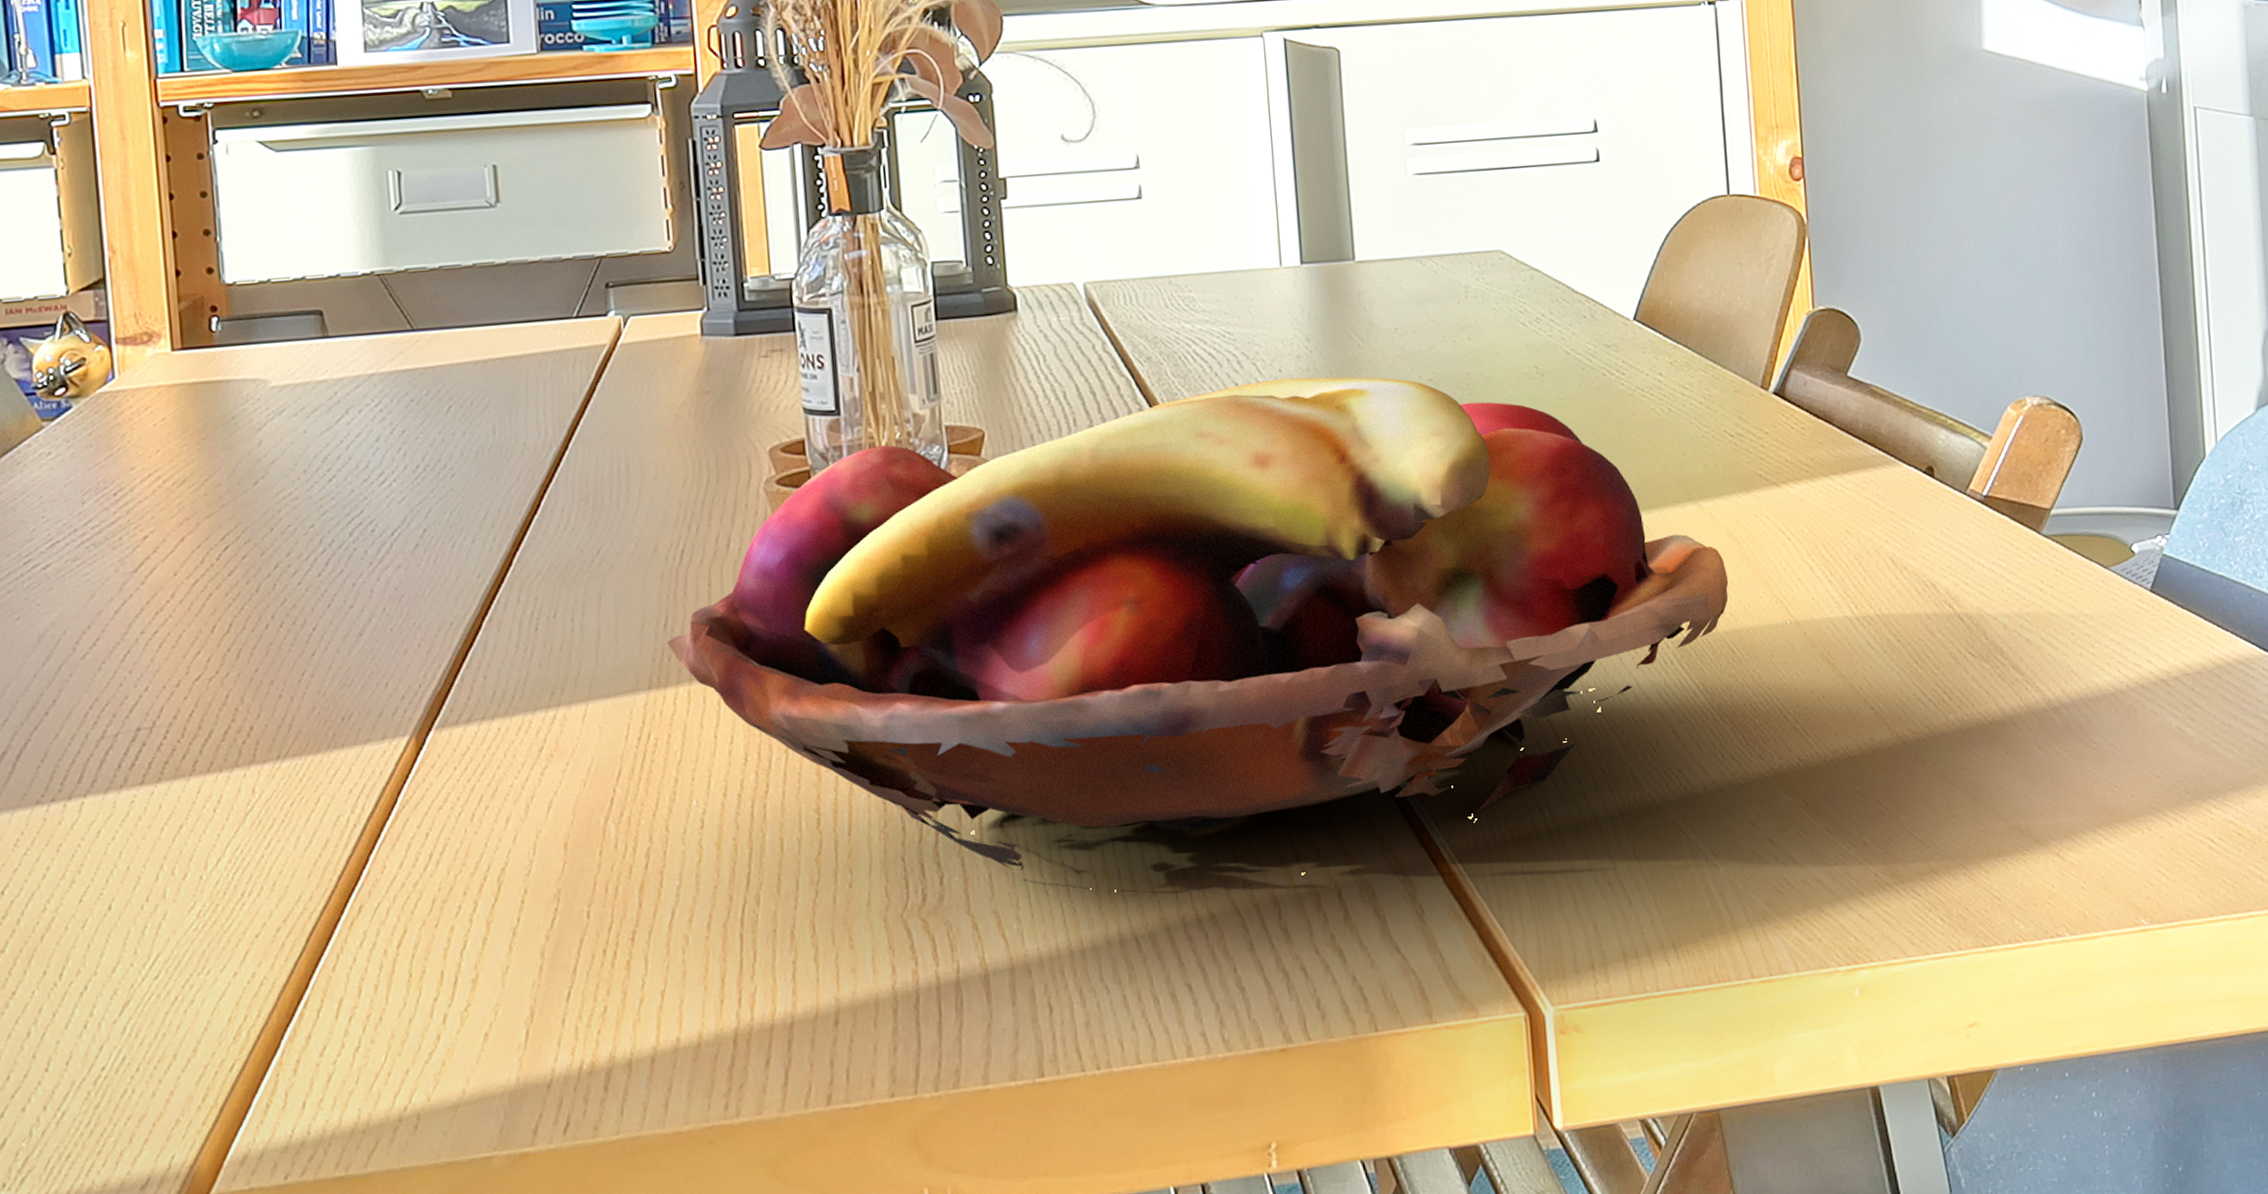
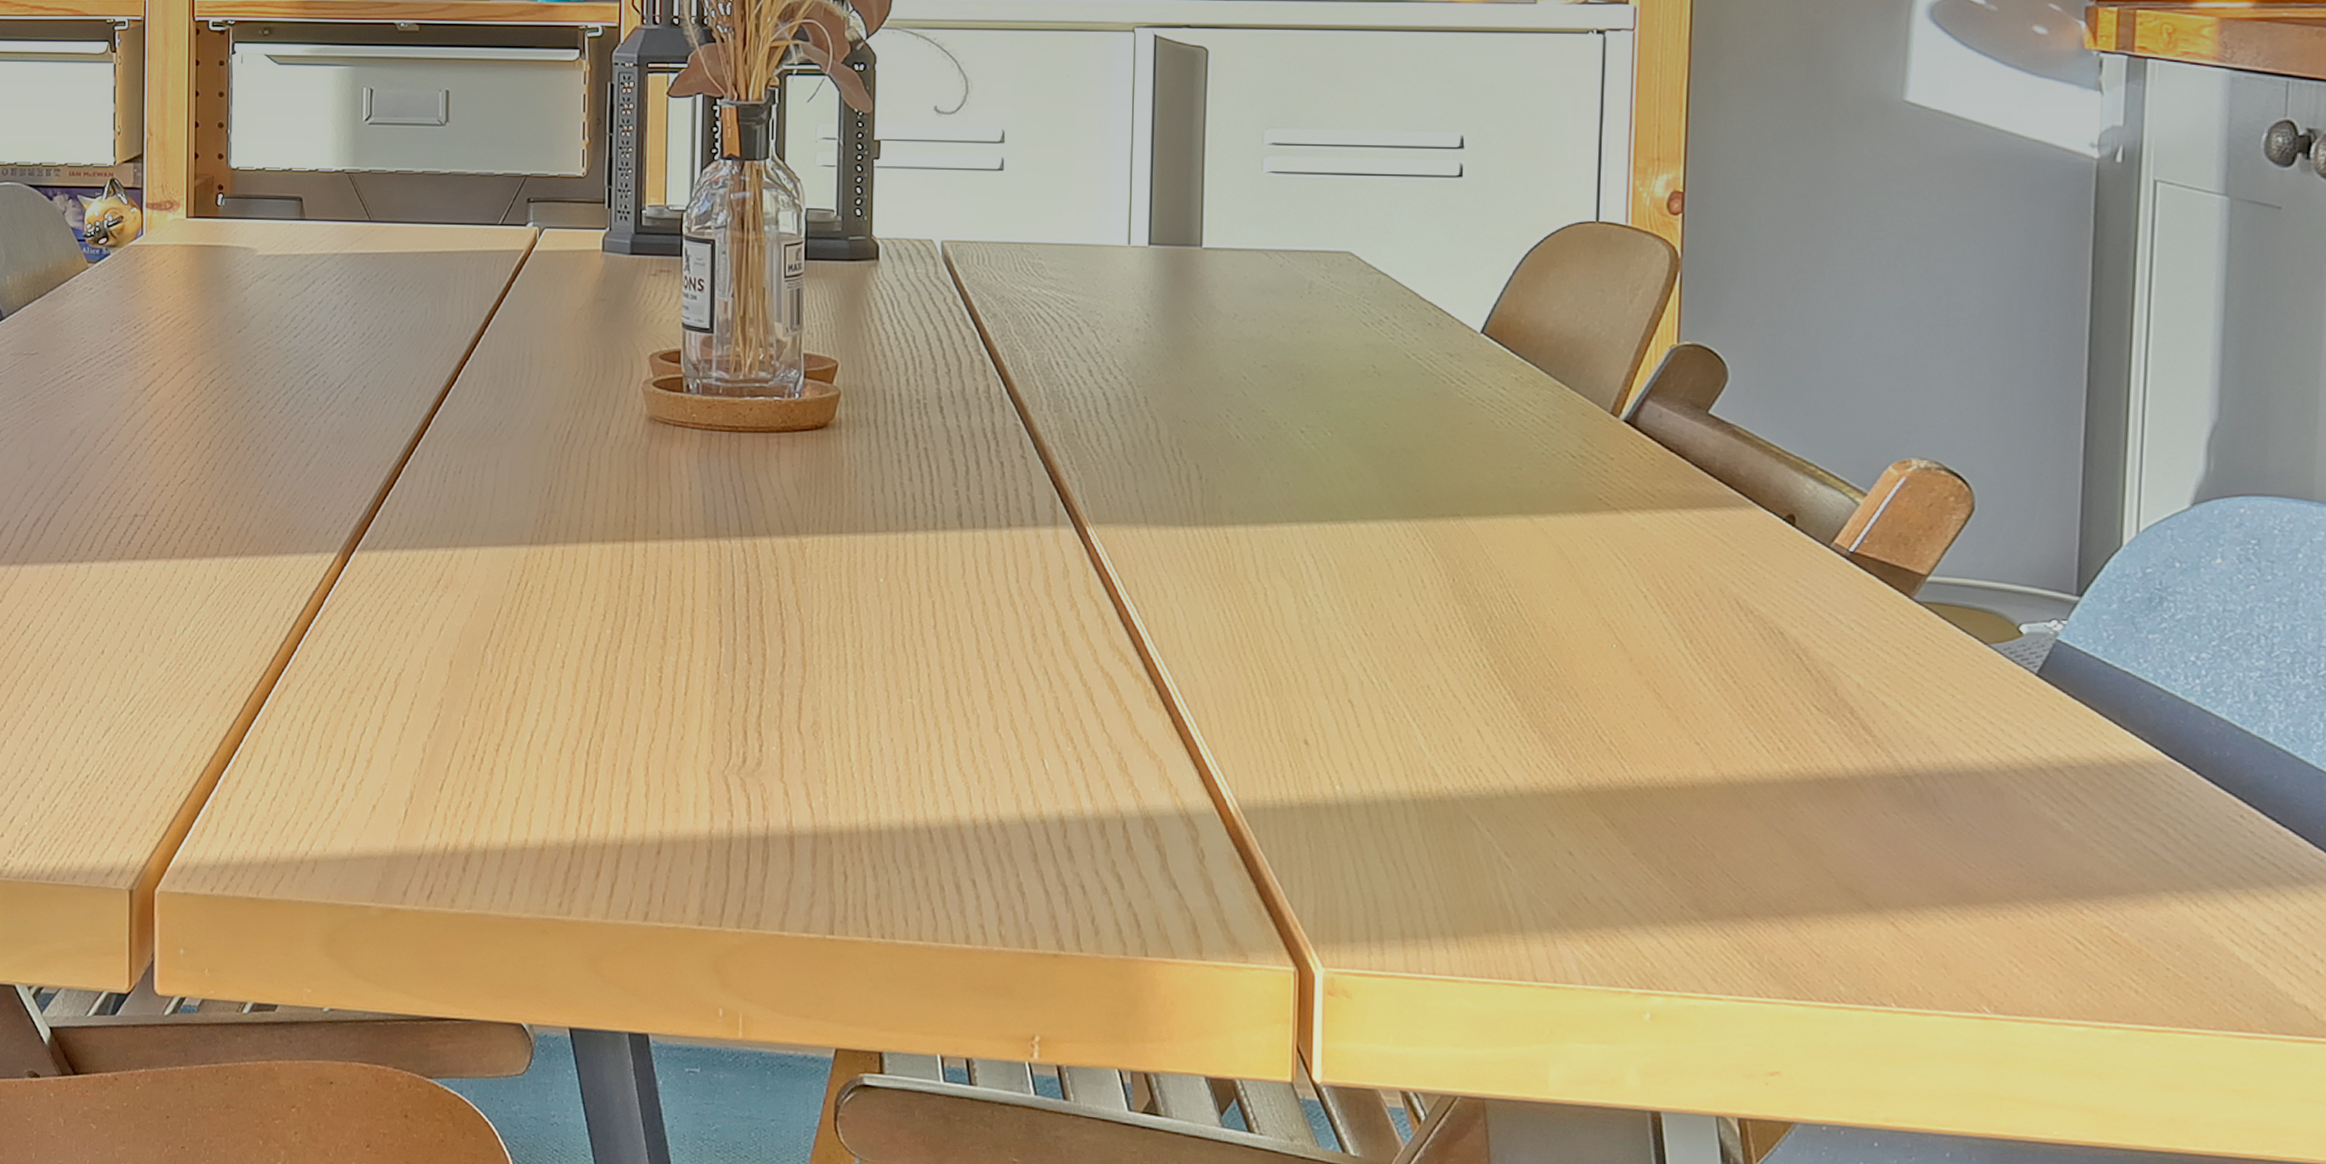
fruit basket: present [667,377,1729,894] -> none [549,347,1554,800]

